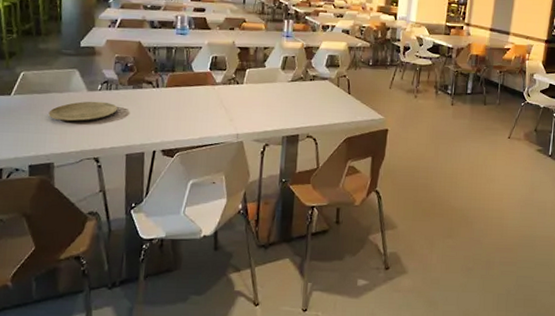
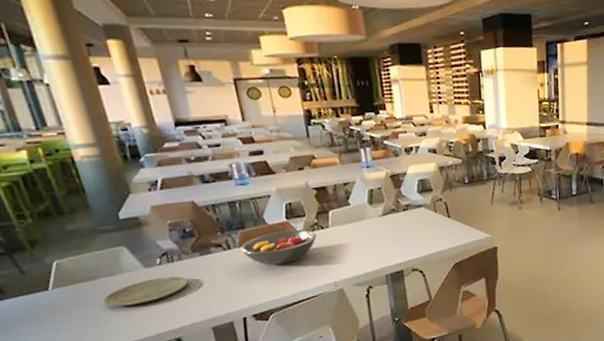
fruit bowl: none [166,79,232,109] -> present [239,229,317,266]

